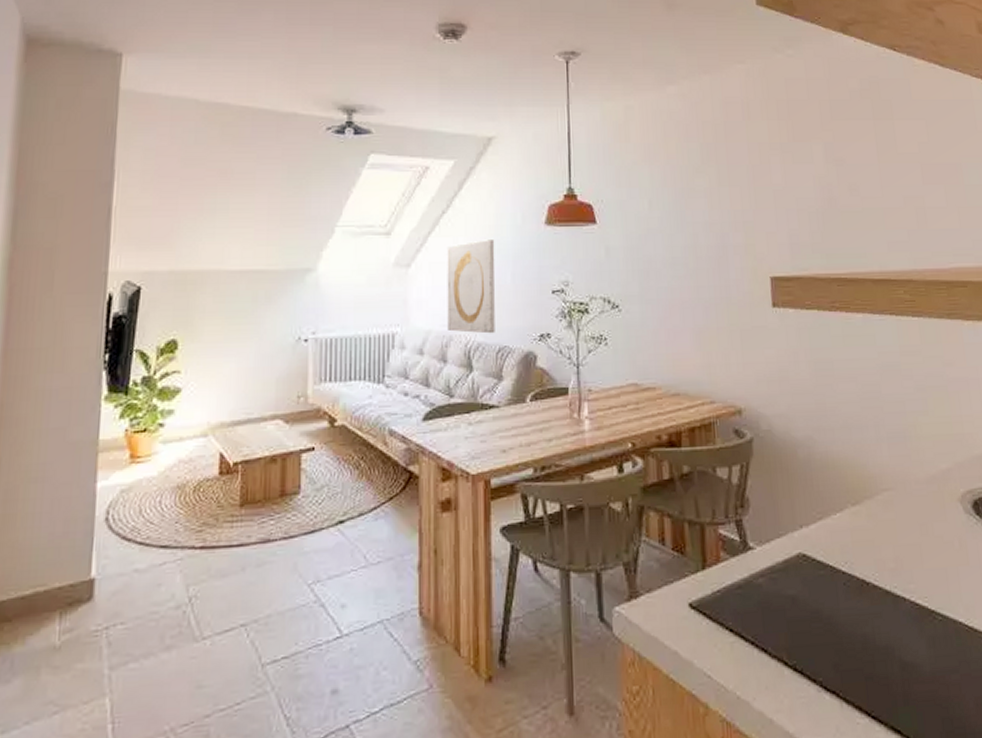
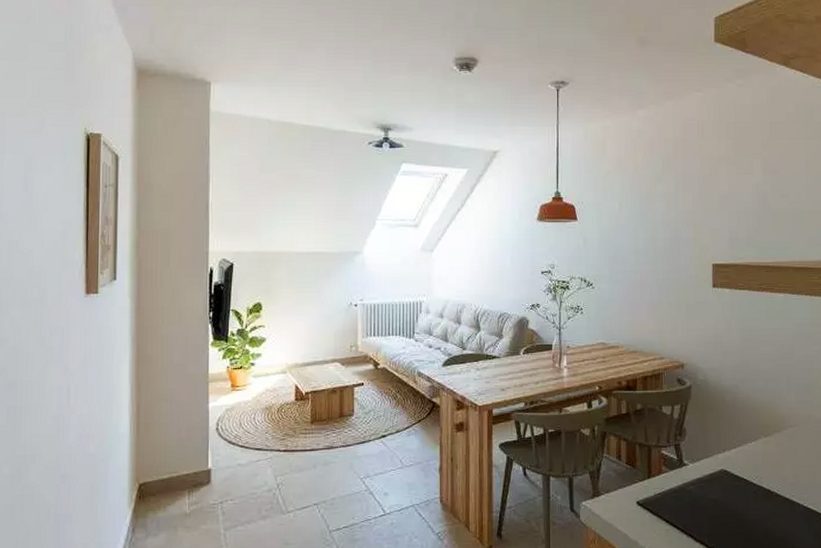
wall art: present [447,239,495,334] -> none [461,232,498,303]

